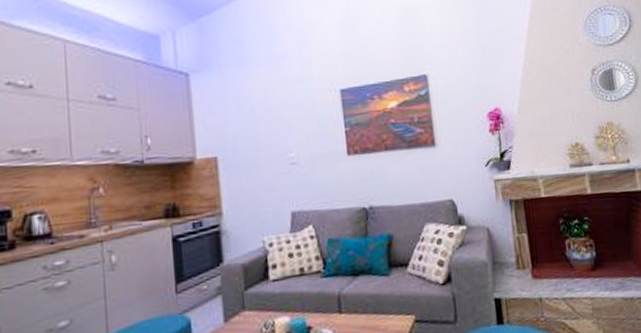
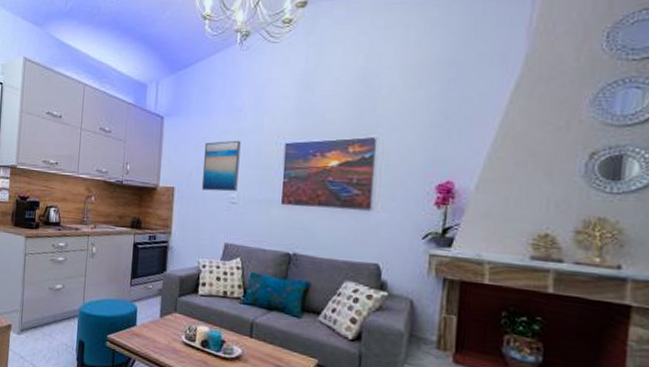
wall art: none [247,91,296,155] -> present [201,140,241,192]

